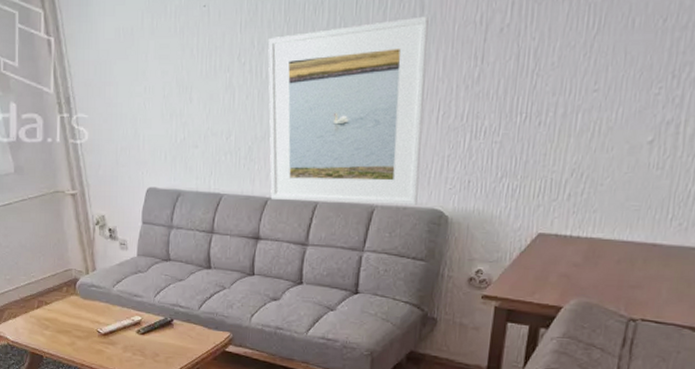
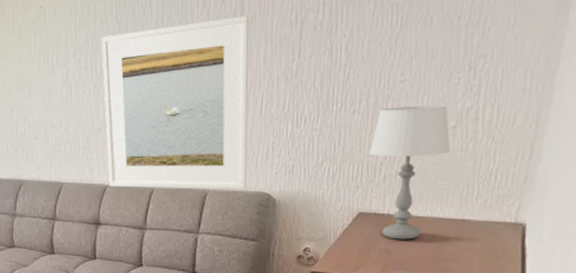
table lamp: none [554,118,645,264] -> present [369,105,451,240]

